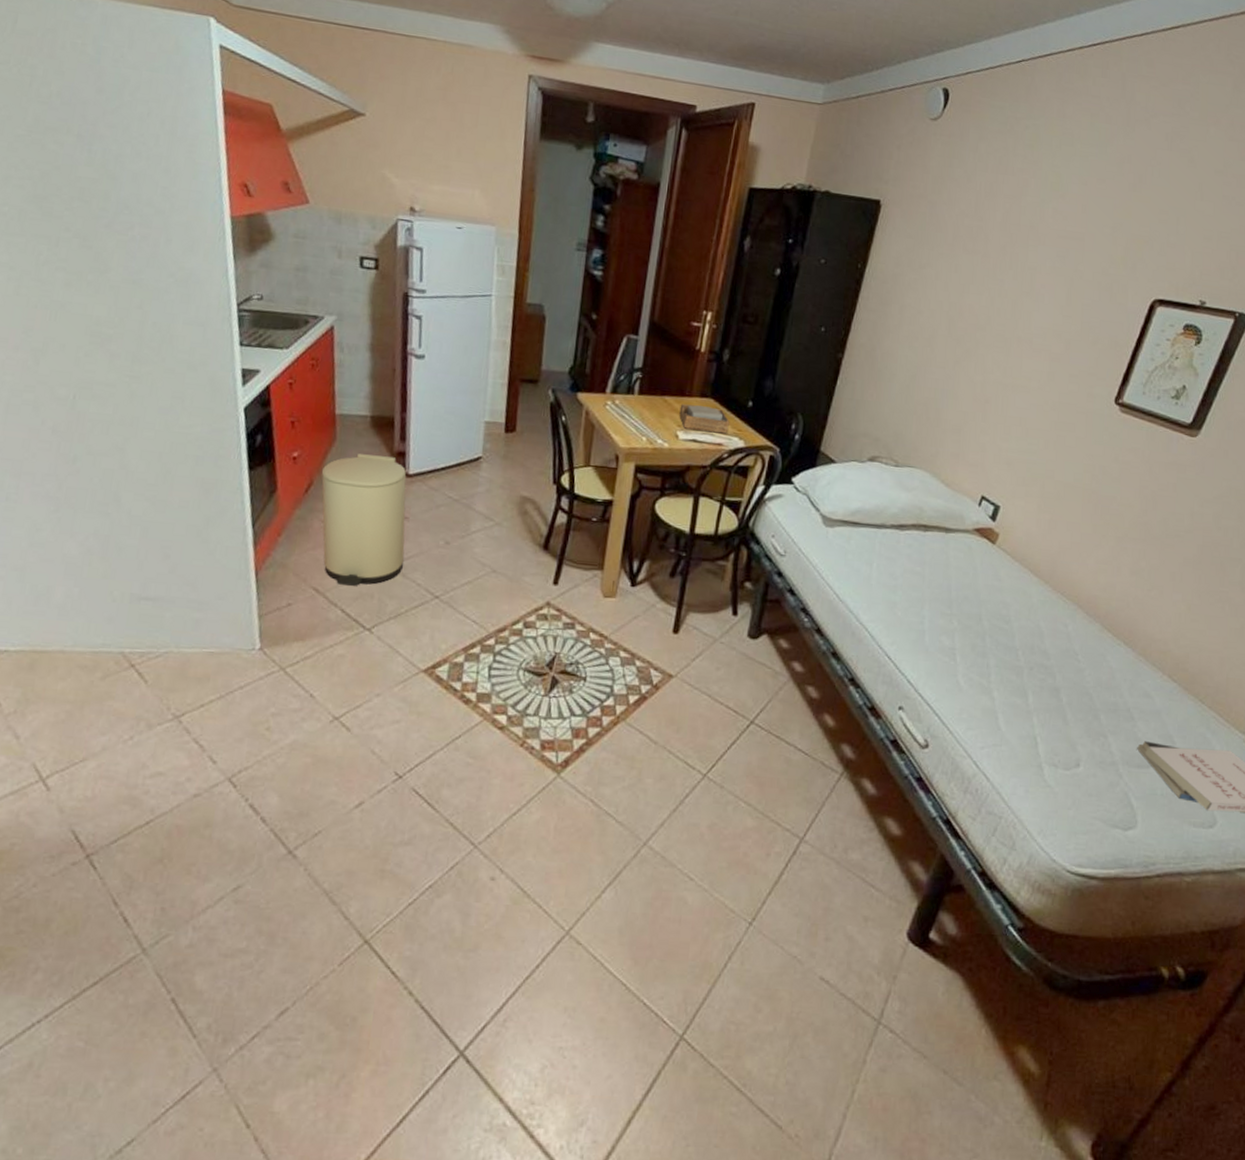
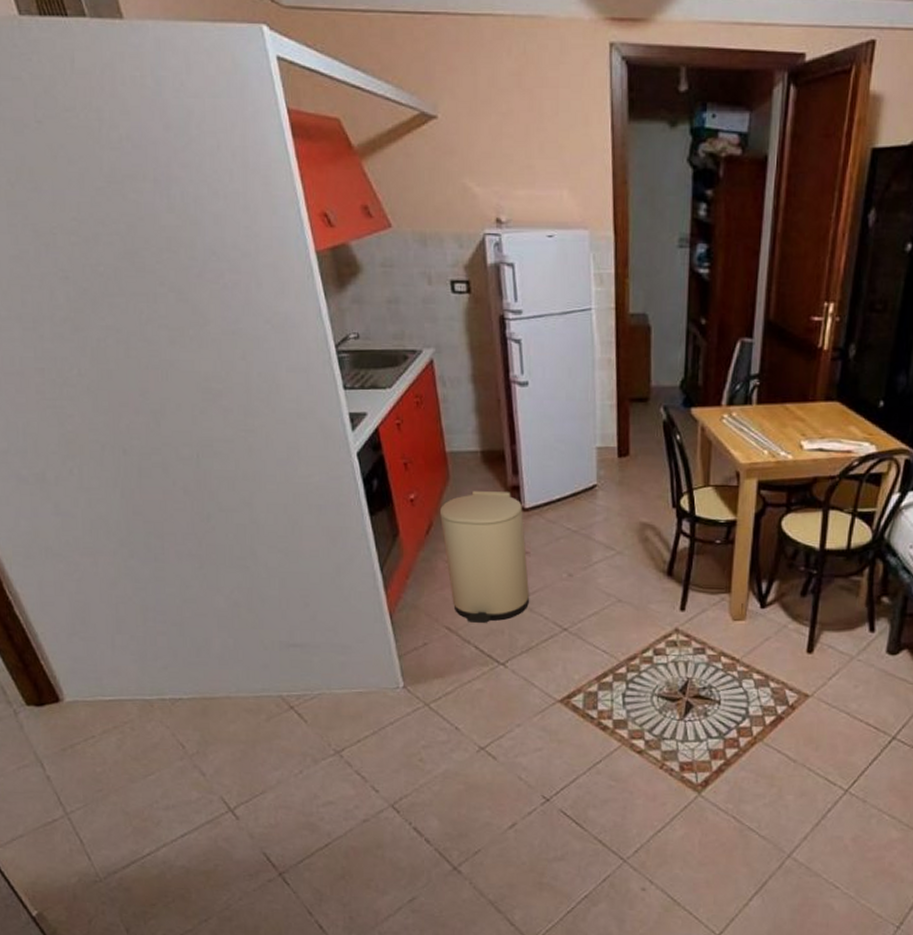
napkin holder: present [679,404,730,434] -> none [803,410,859,440]

